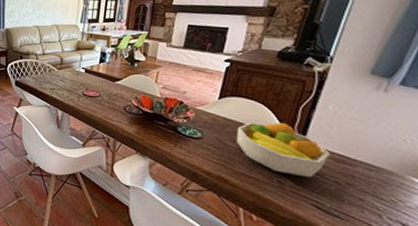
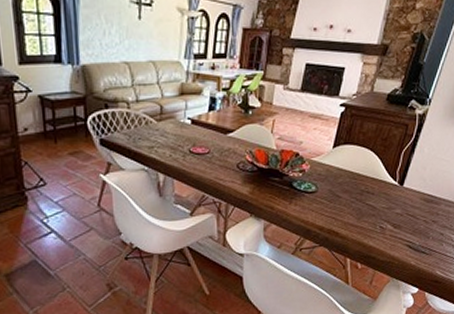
fruit bowl: present [236,122,330,178] -> none [347,168,422,220]

